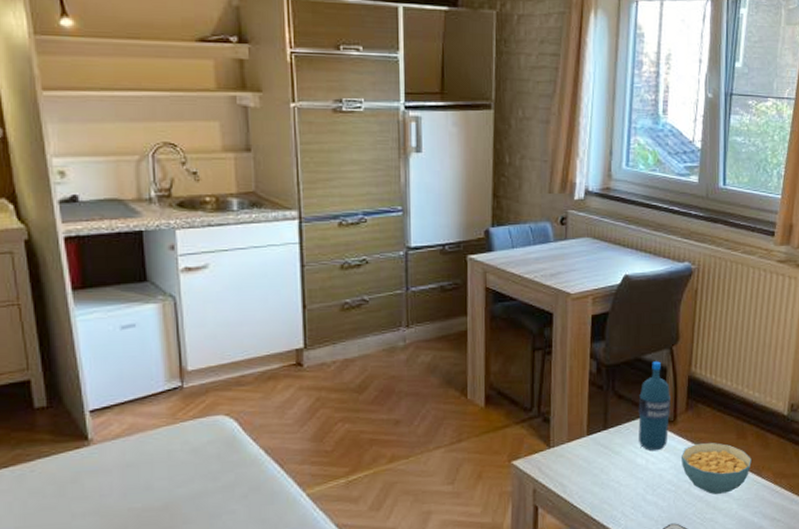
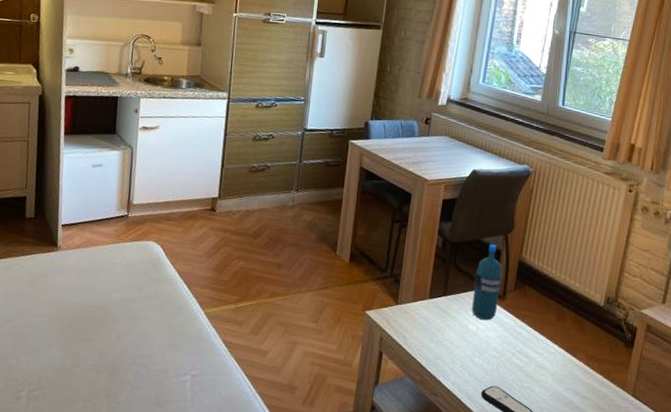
cereal bowl: present [682,443,752,494] -> none [506,320,568,367]

